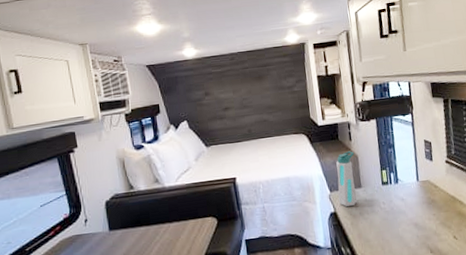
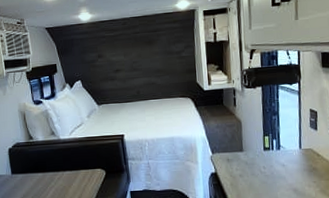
water bottle: present [336,151,358,207] -> none [219,116,238,169]

